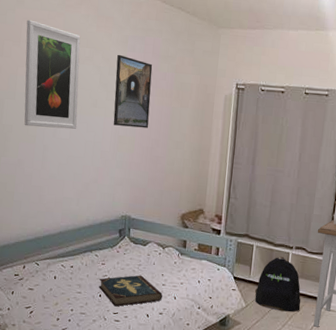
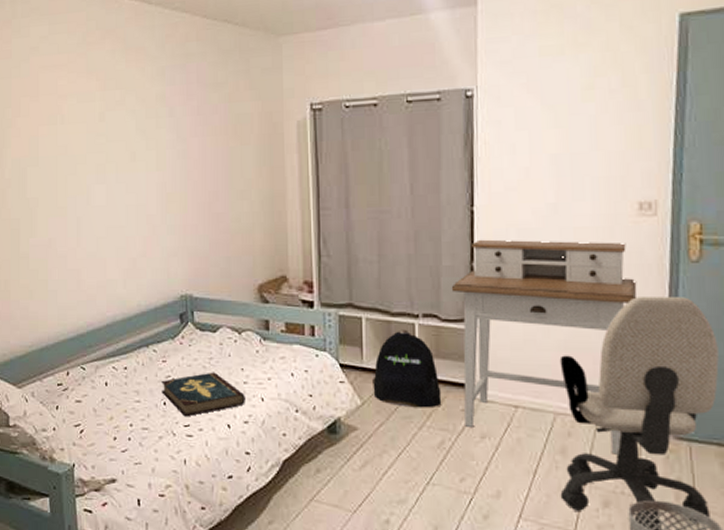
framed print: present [24,20,81,129] -> none [44,68,115,197]
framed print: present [113,54,153,129] -> none [154,91,203,181]

